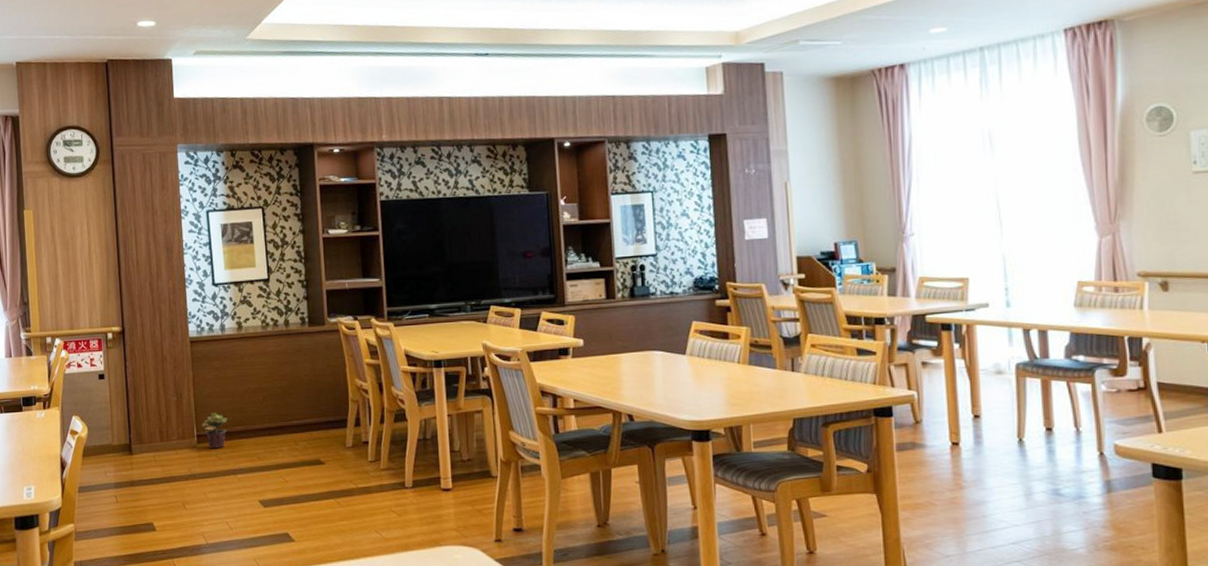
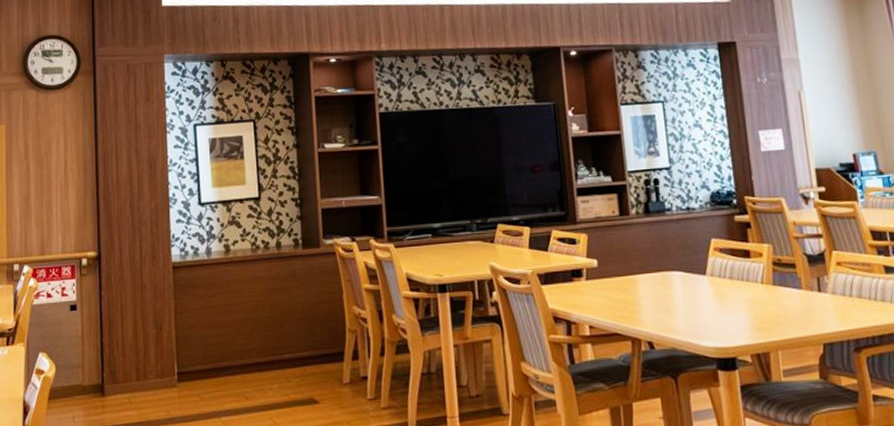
potted plant: present [201,413,227,449] -> none [182,347,211,388]

